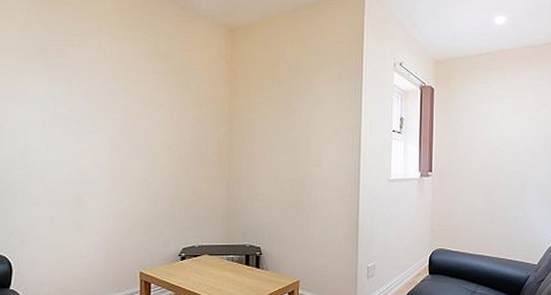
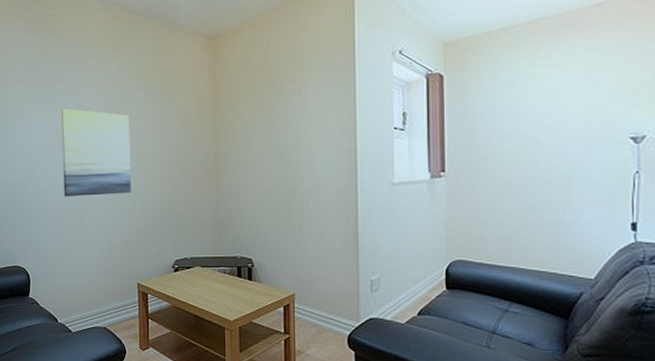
wall art: none [60,84,141,180] -> present [61,108,131,197]

